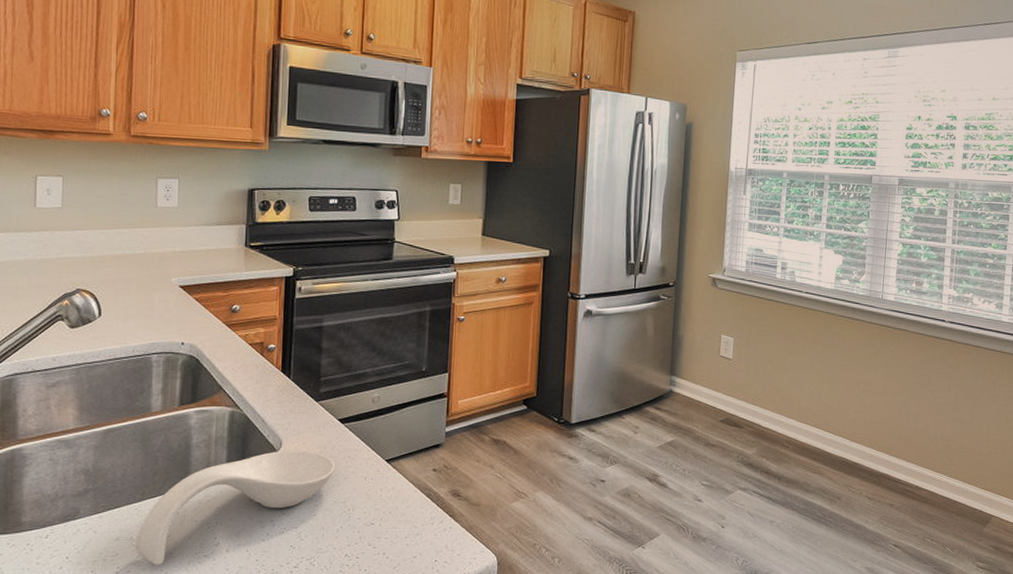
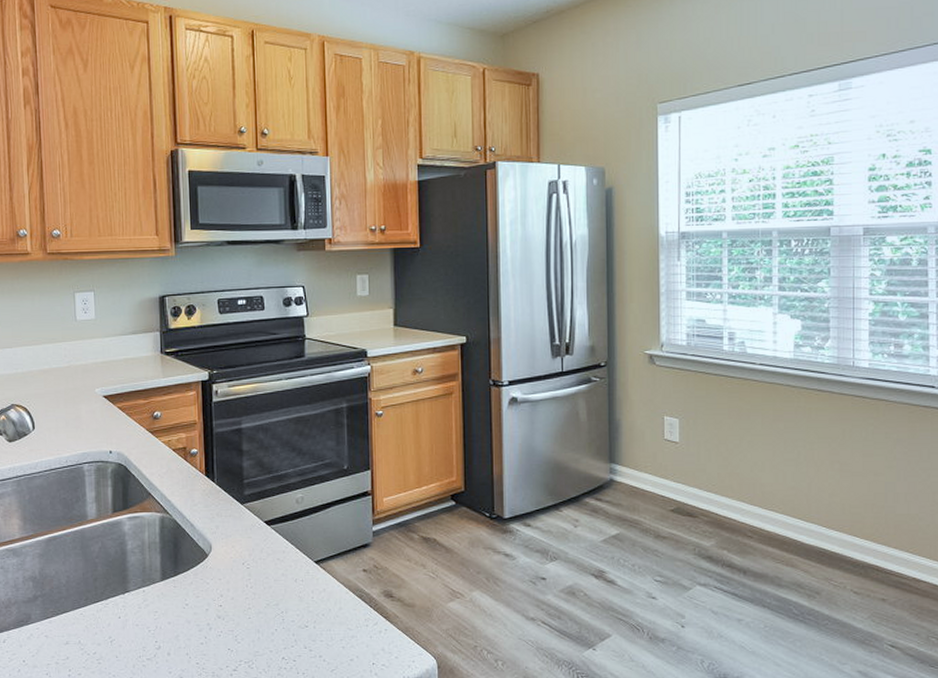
spoon rest: present [135,450,336,566] -> none [83,553,266,669]

